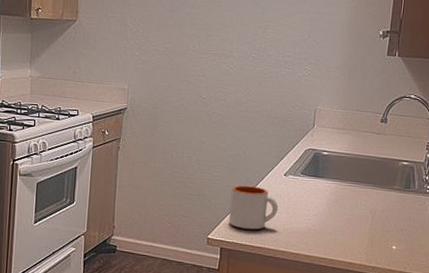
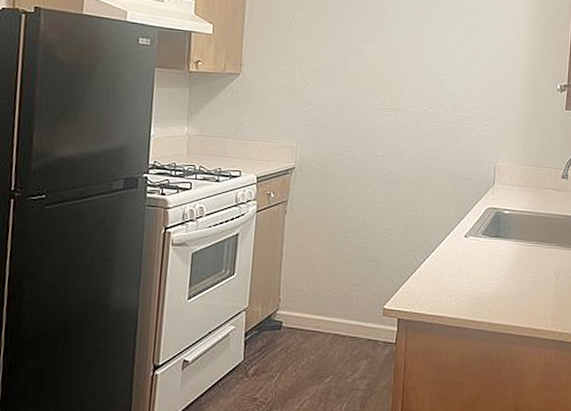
mug: present [229,185,279,230] -> none [406,248,459,298]

